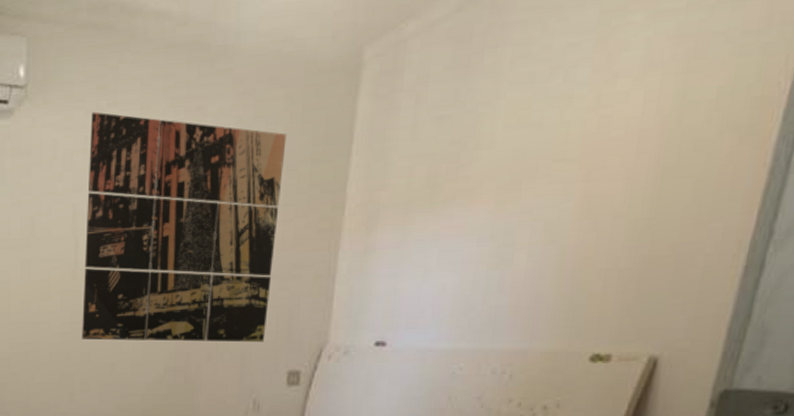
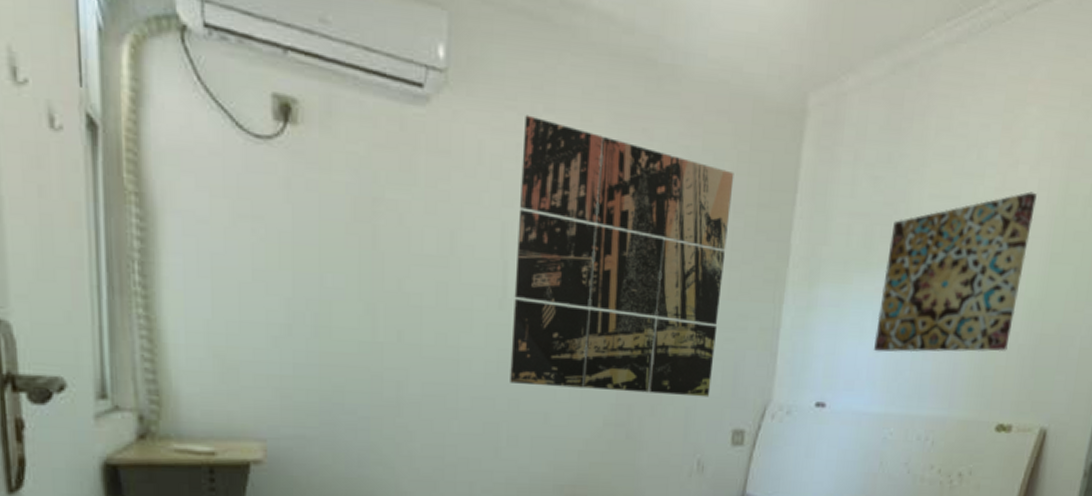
wall art: none [440,105,642,289] -> present [874,191,1037,353]

